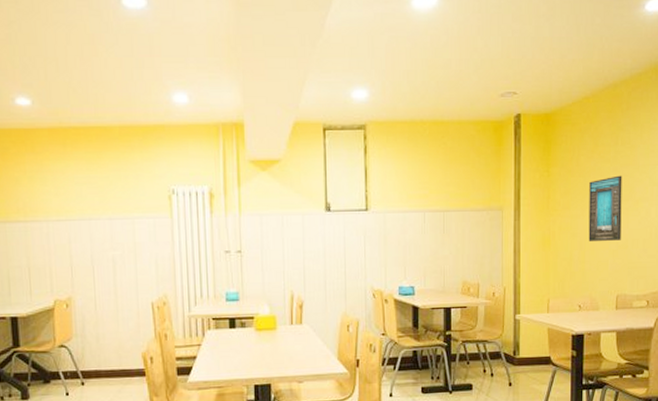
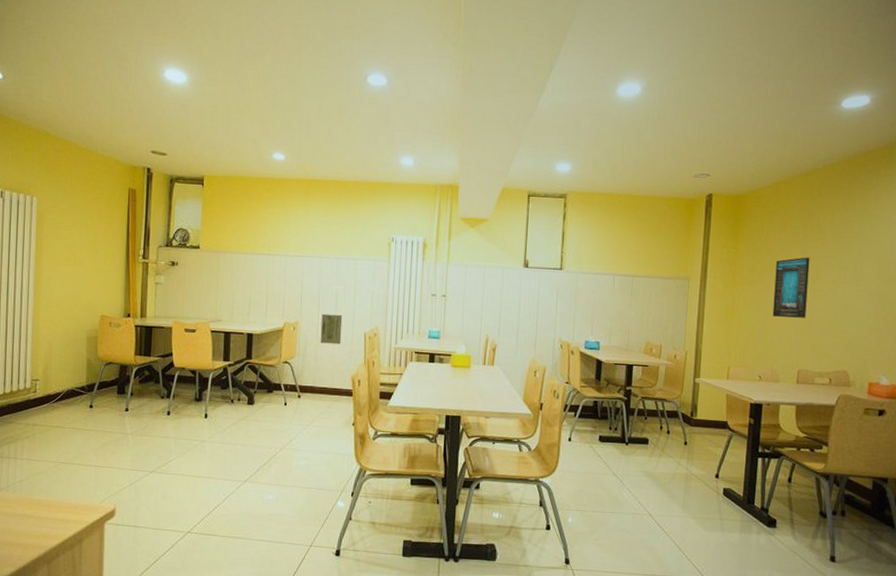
wall art: none [98,284,126,320] -> present [320,314,343,345]

